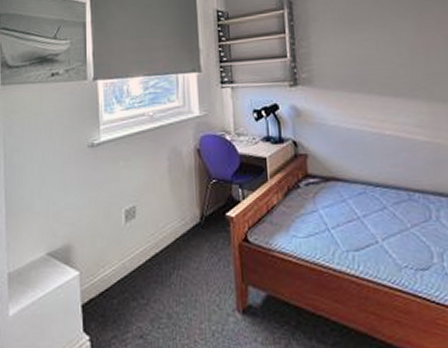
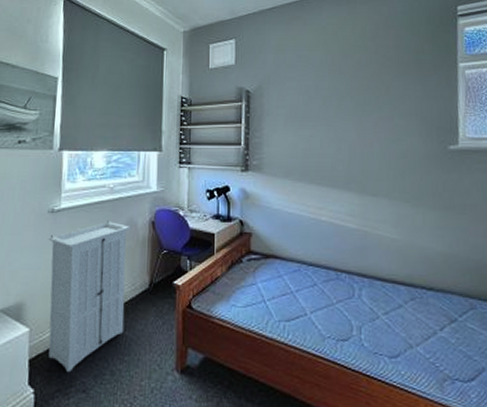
storage cabinet: none [90,151,178,318] -> present [48,220,130,373]

